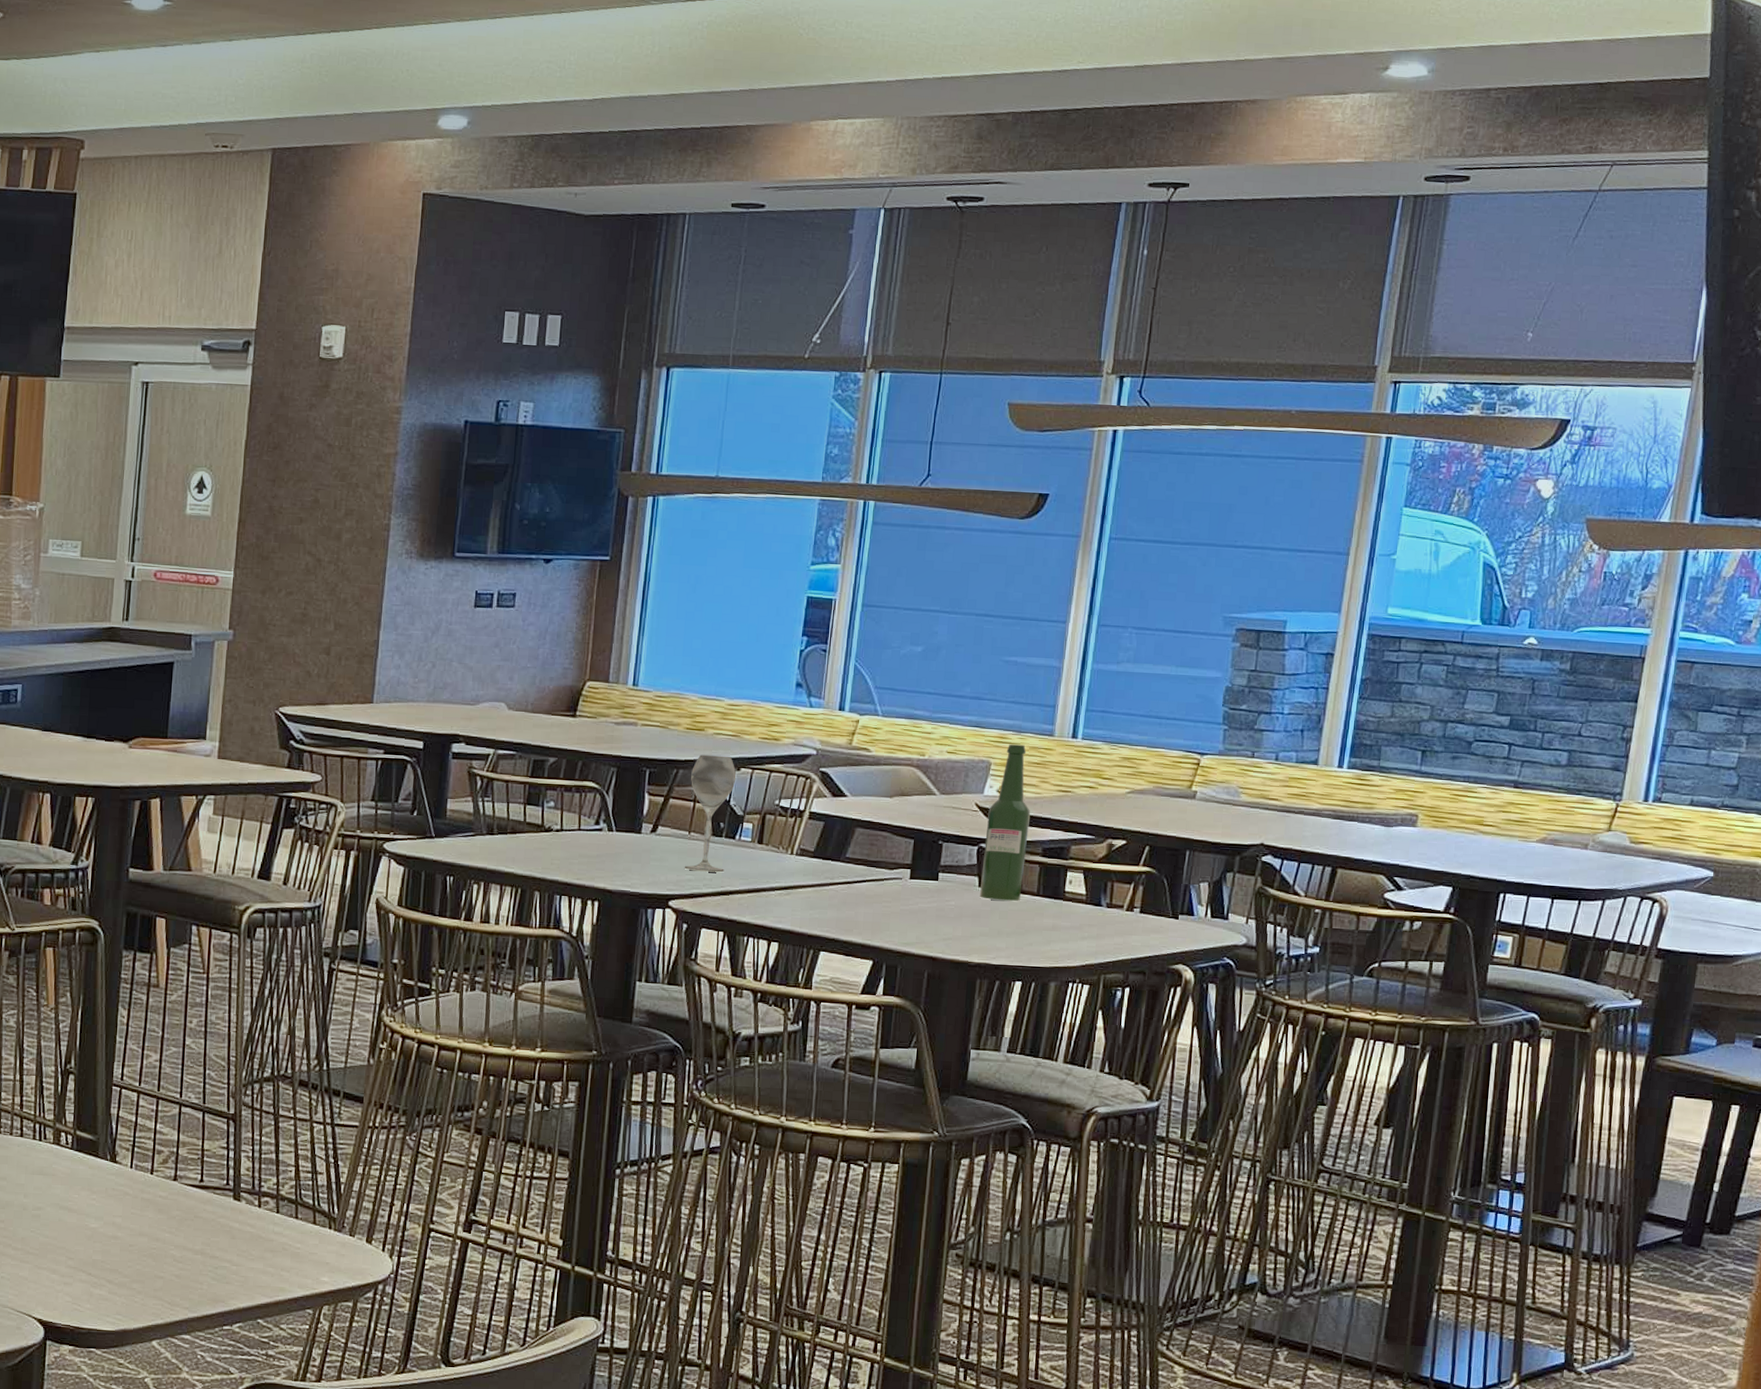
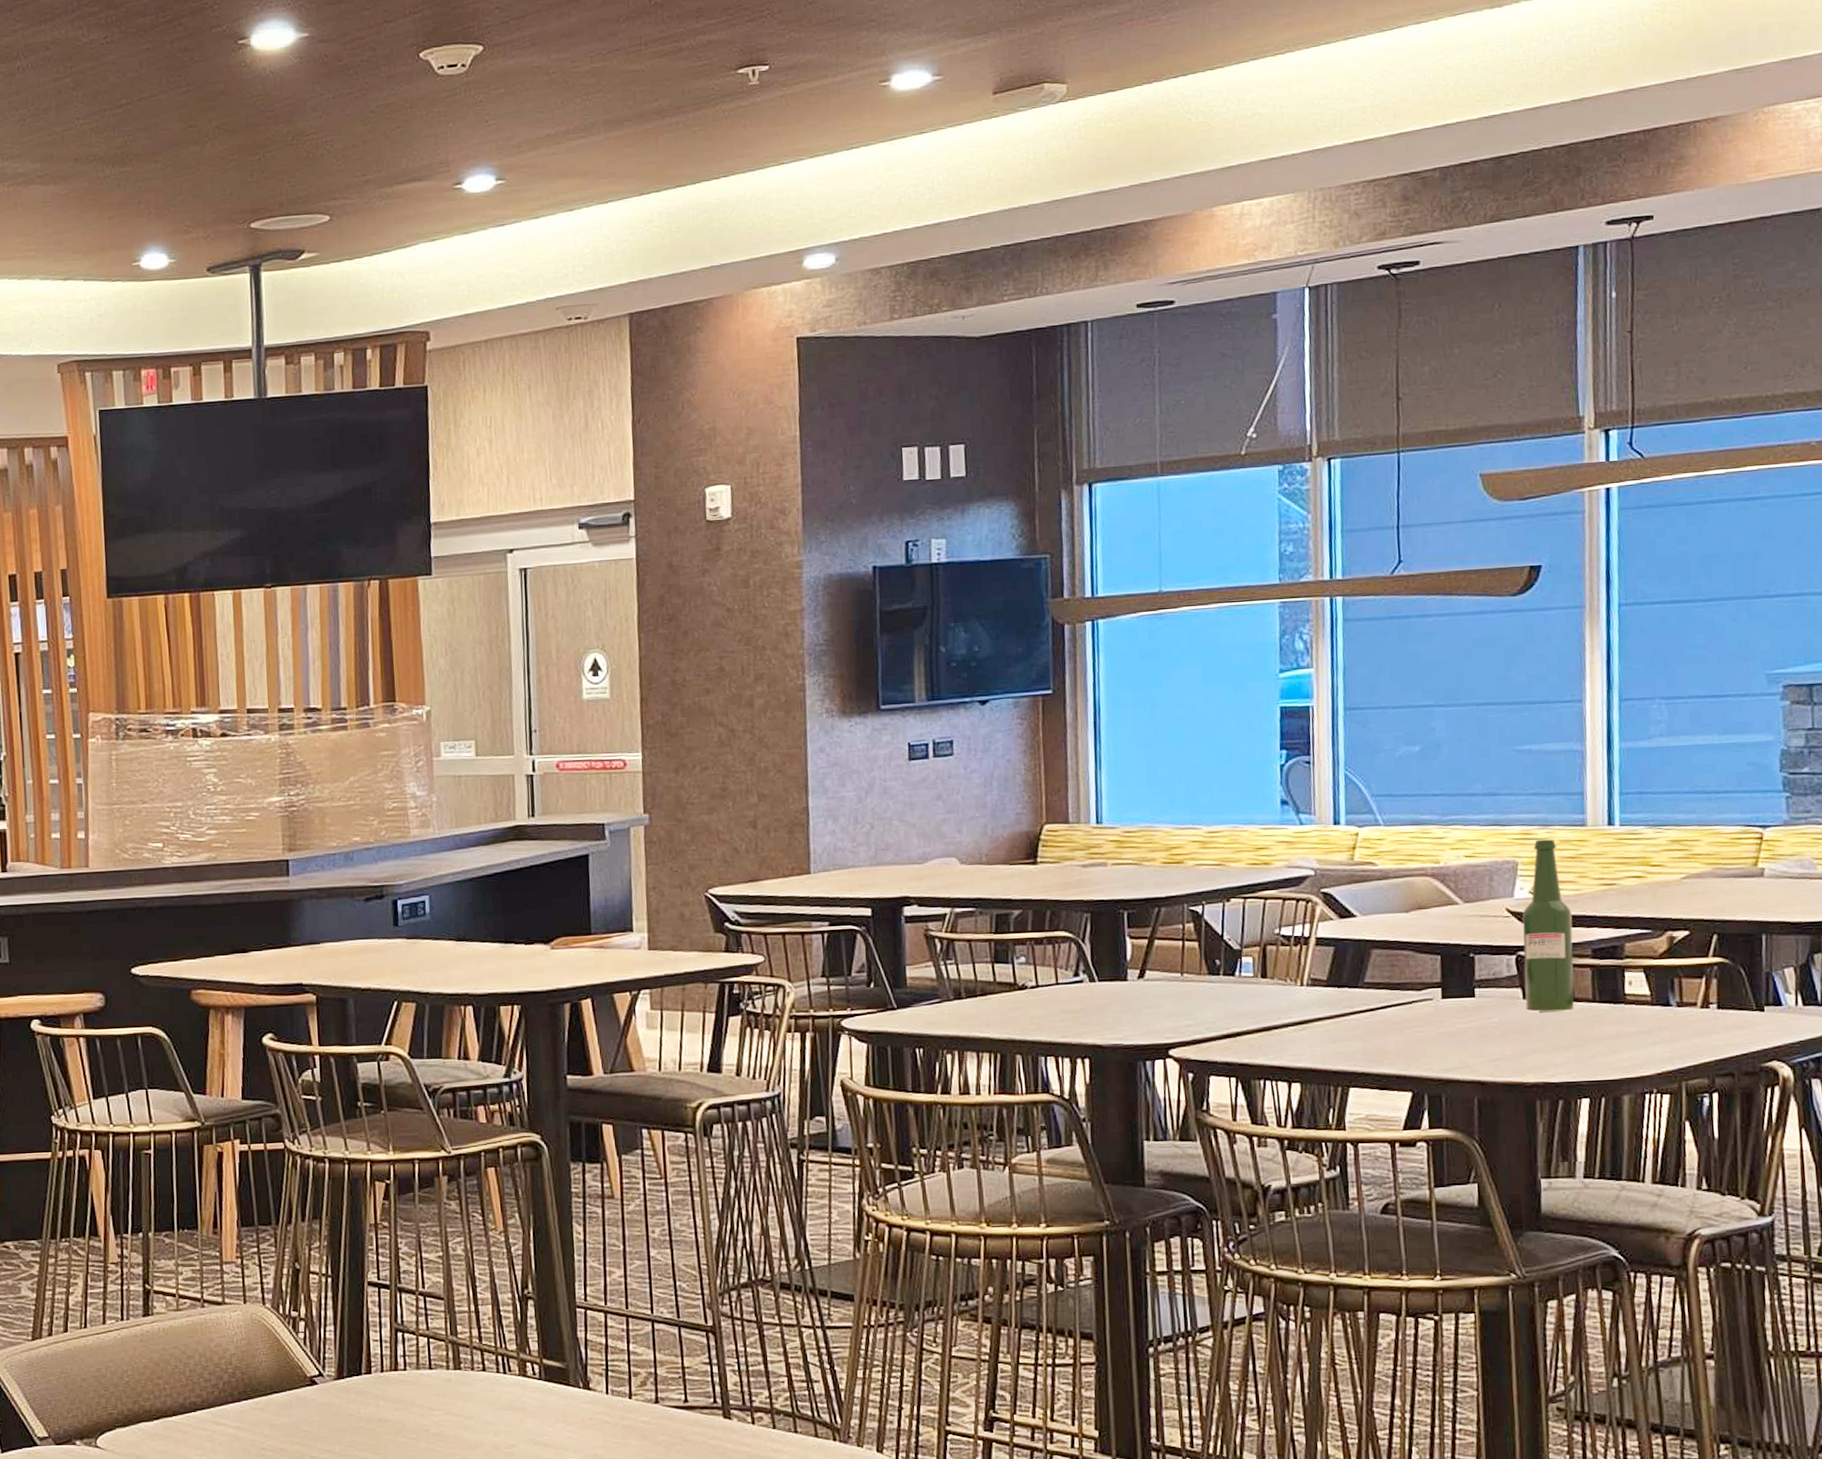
wineglass: present [684,754,737,873] -> none [1175,887,1227,1015]

